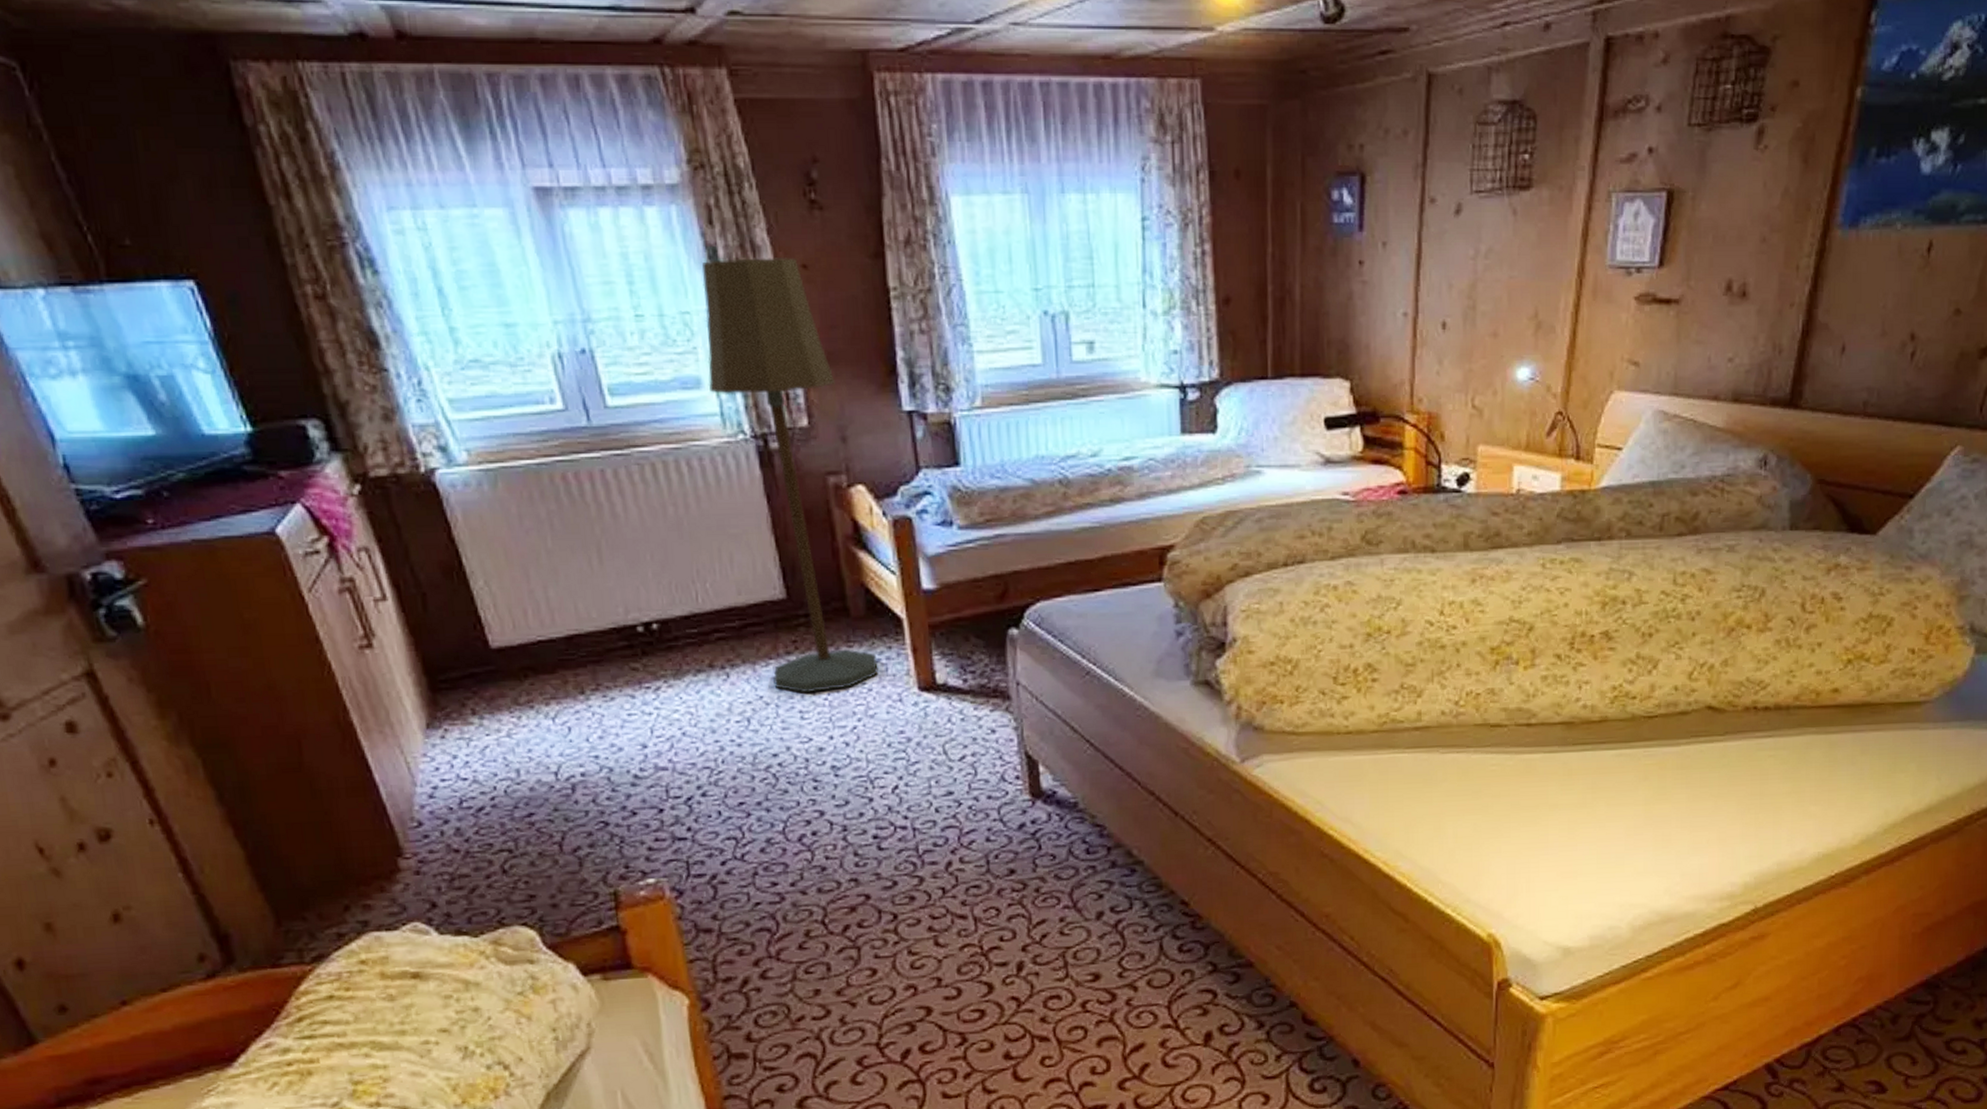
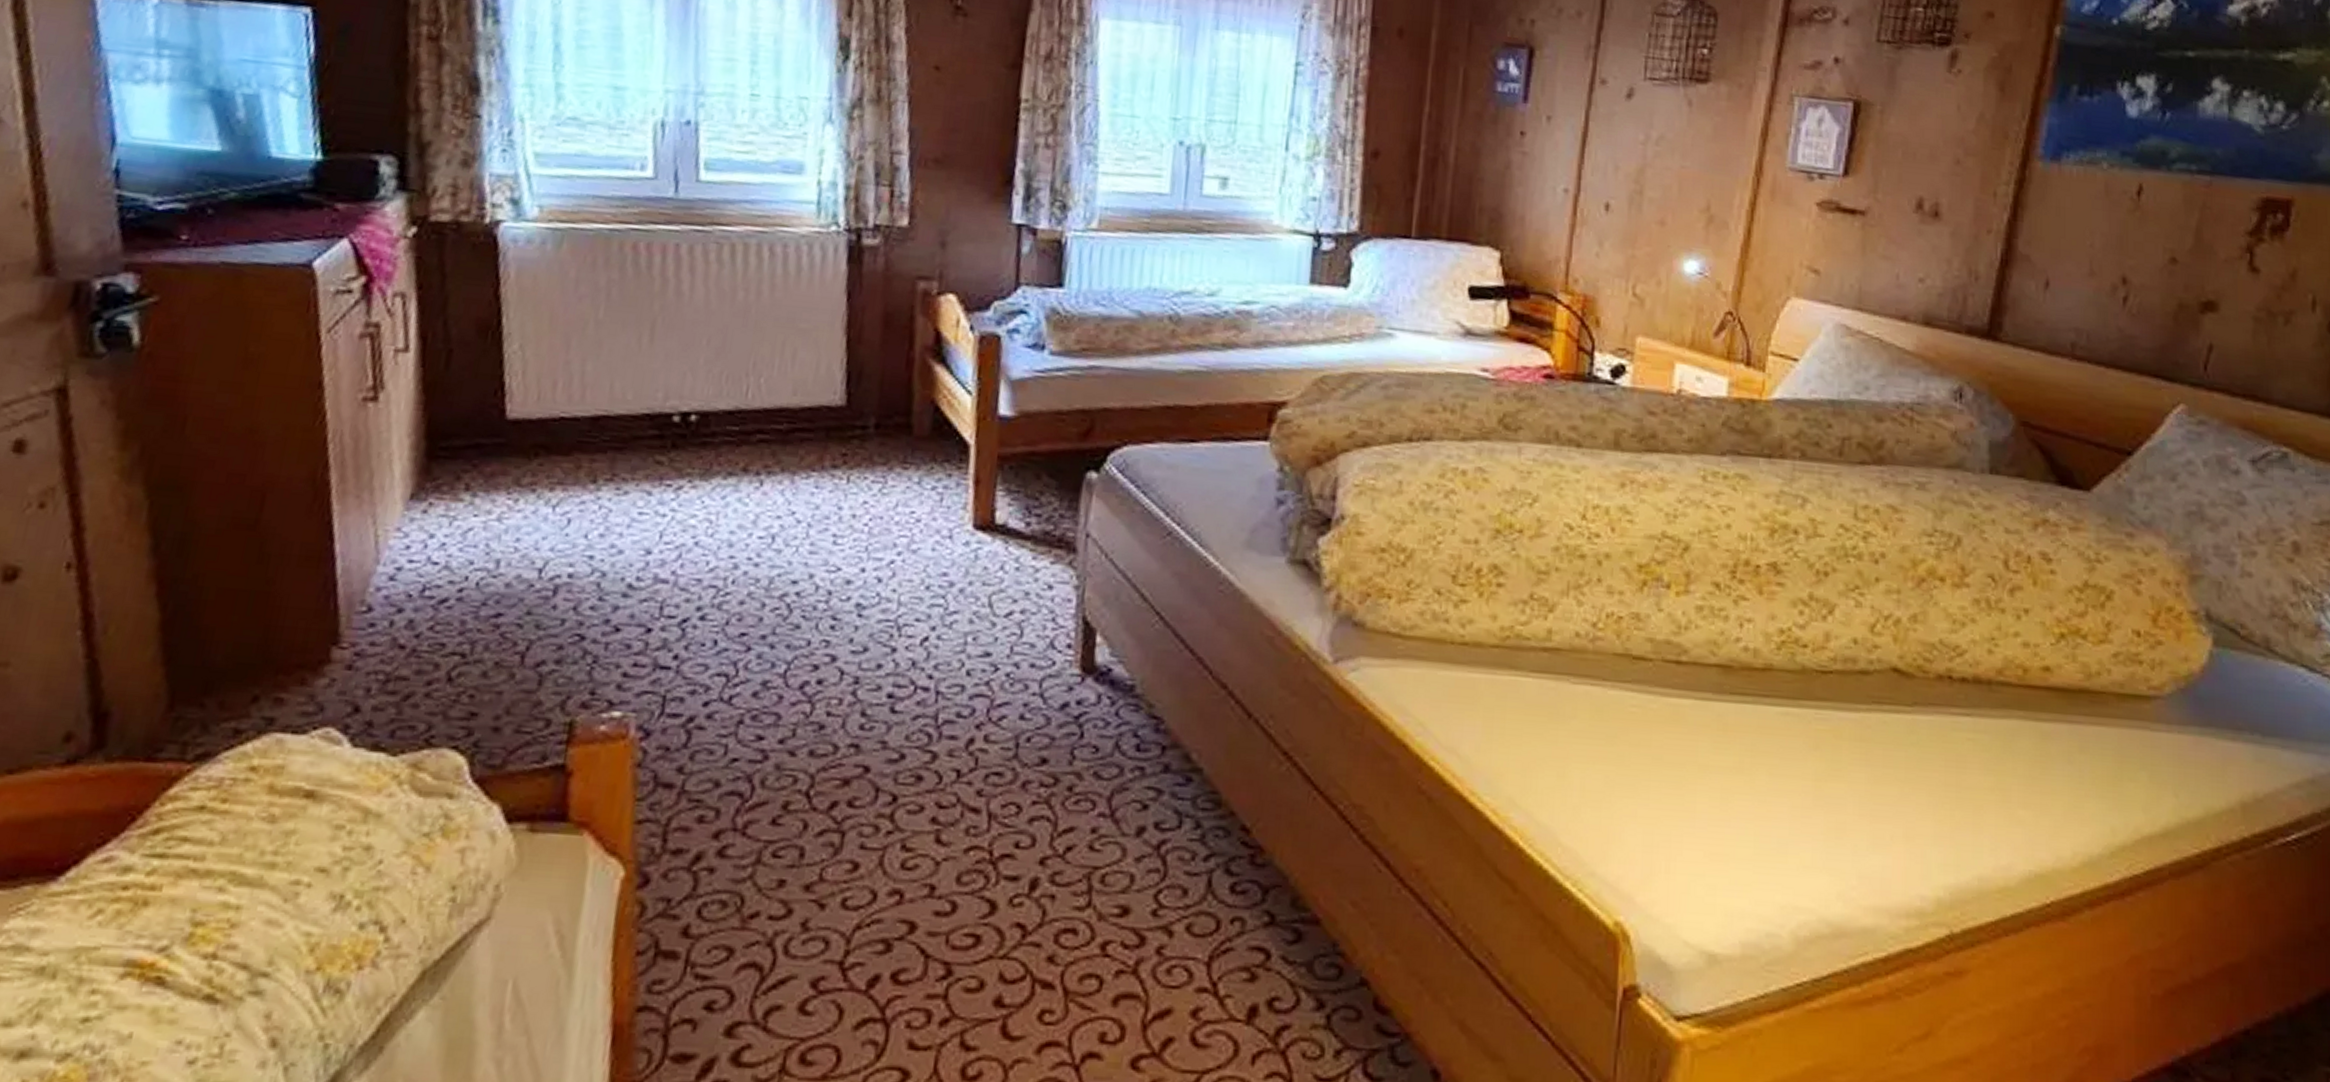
floor lamp: present [702,258,878,694] -> none [810,50,946,515]

